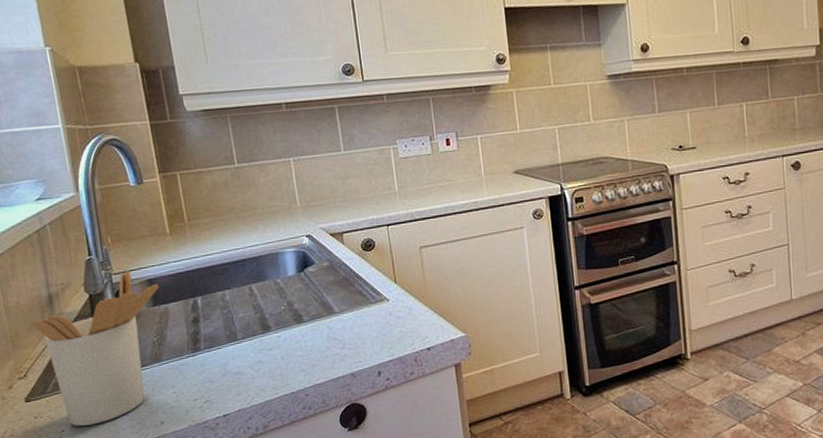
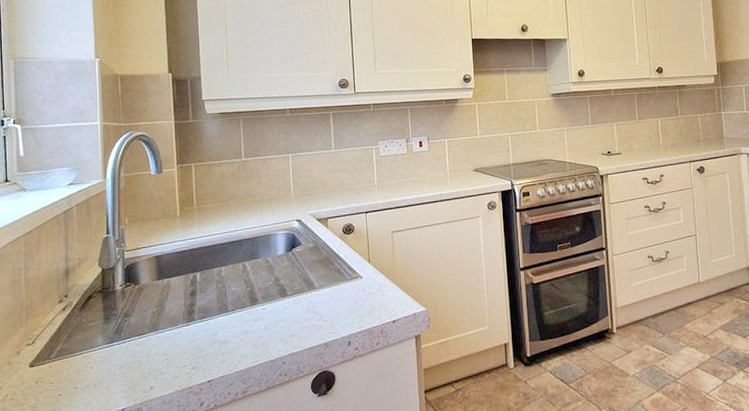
utensil holder: present [32,271,159,426] -> none [47,248,164,390]

